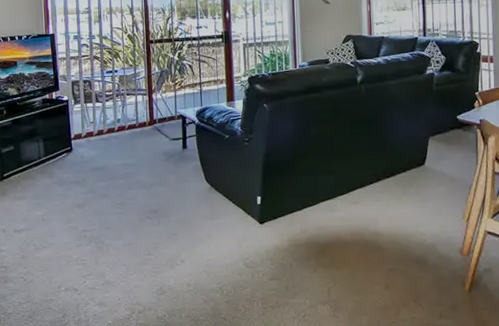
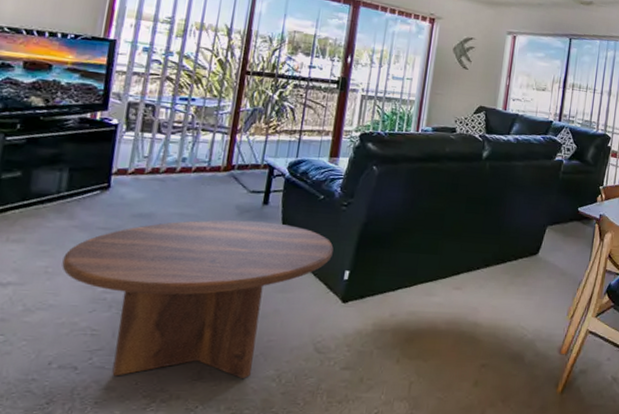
coffee table: none [52,163,245,295] -> present [62,220,334,378]

